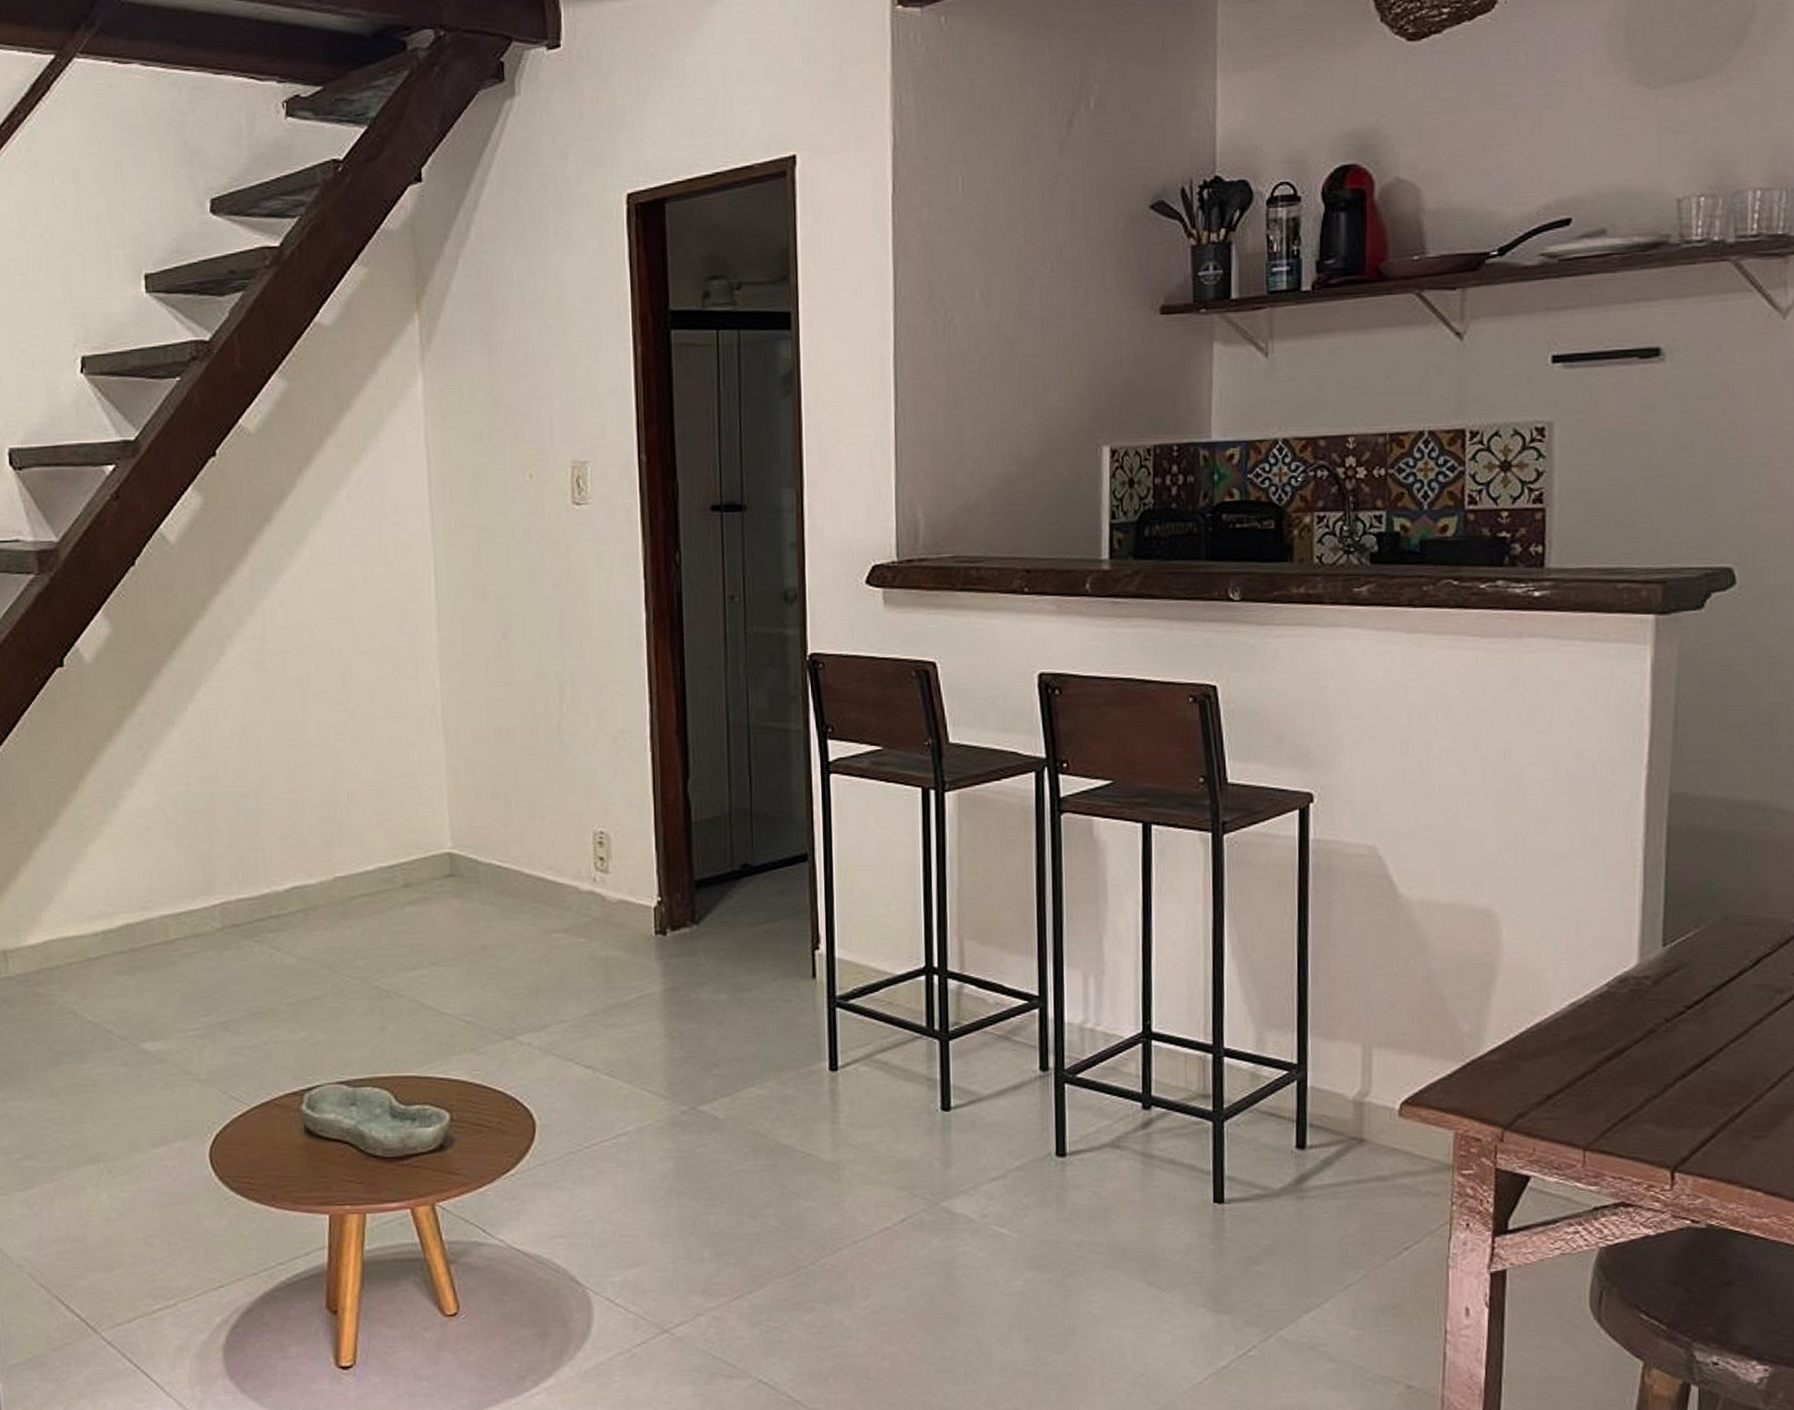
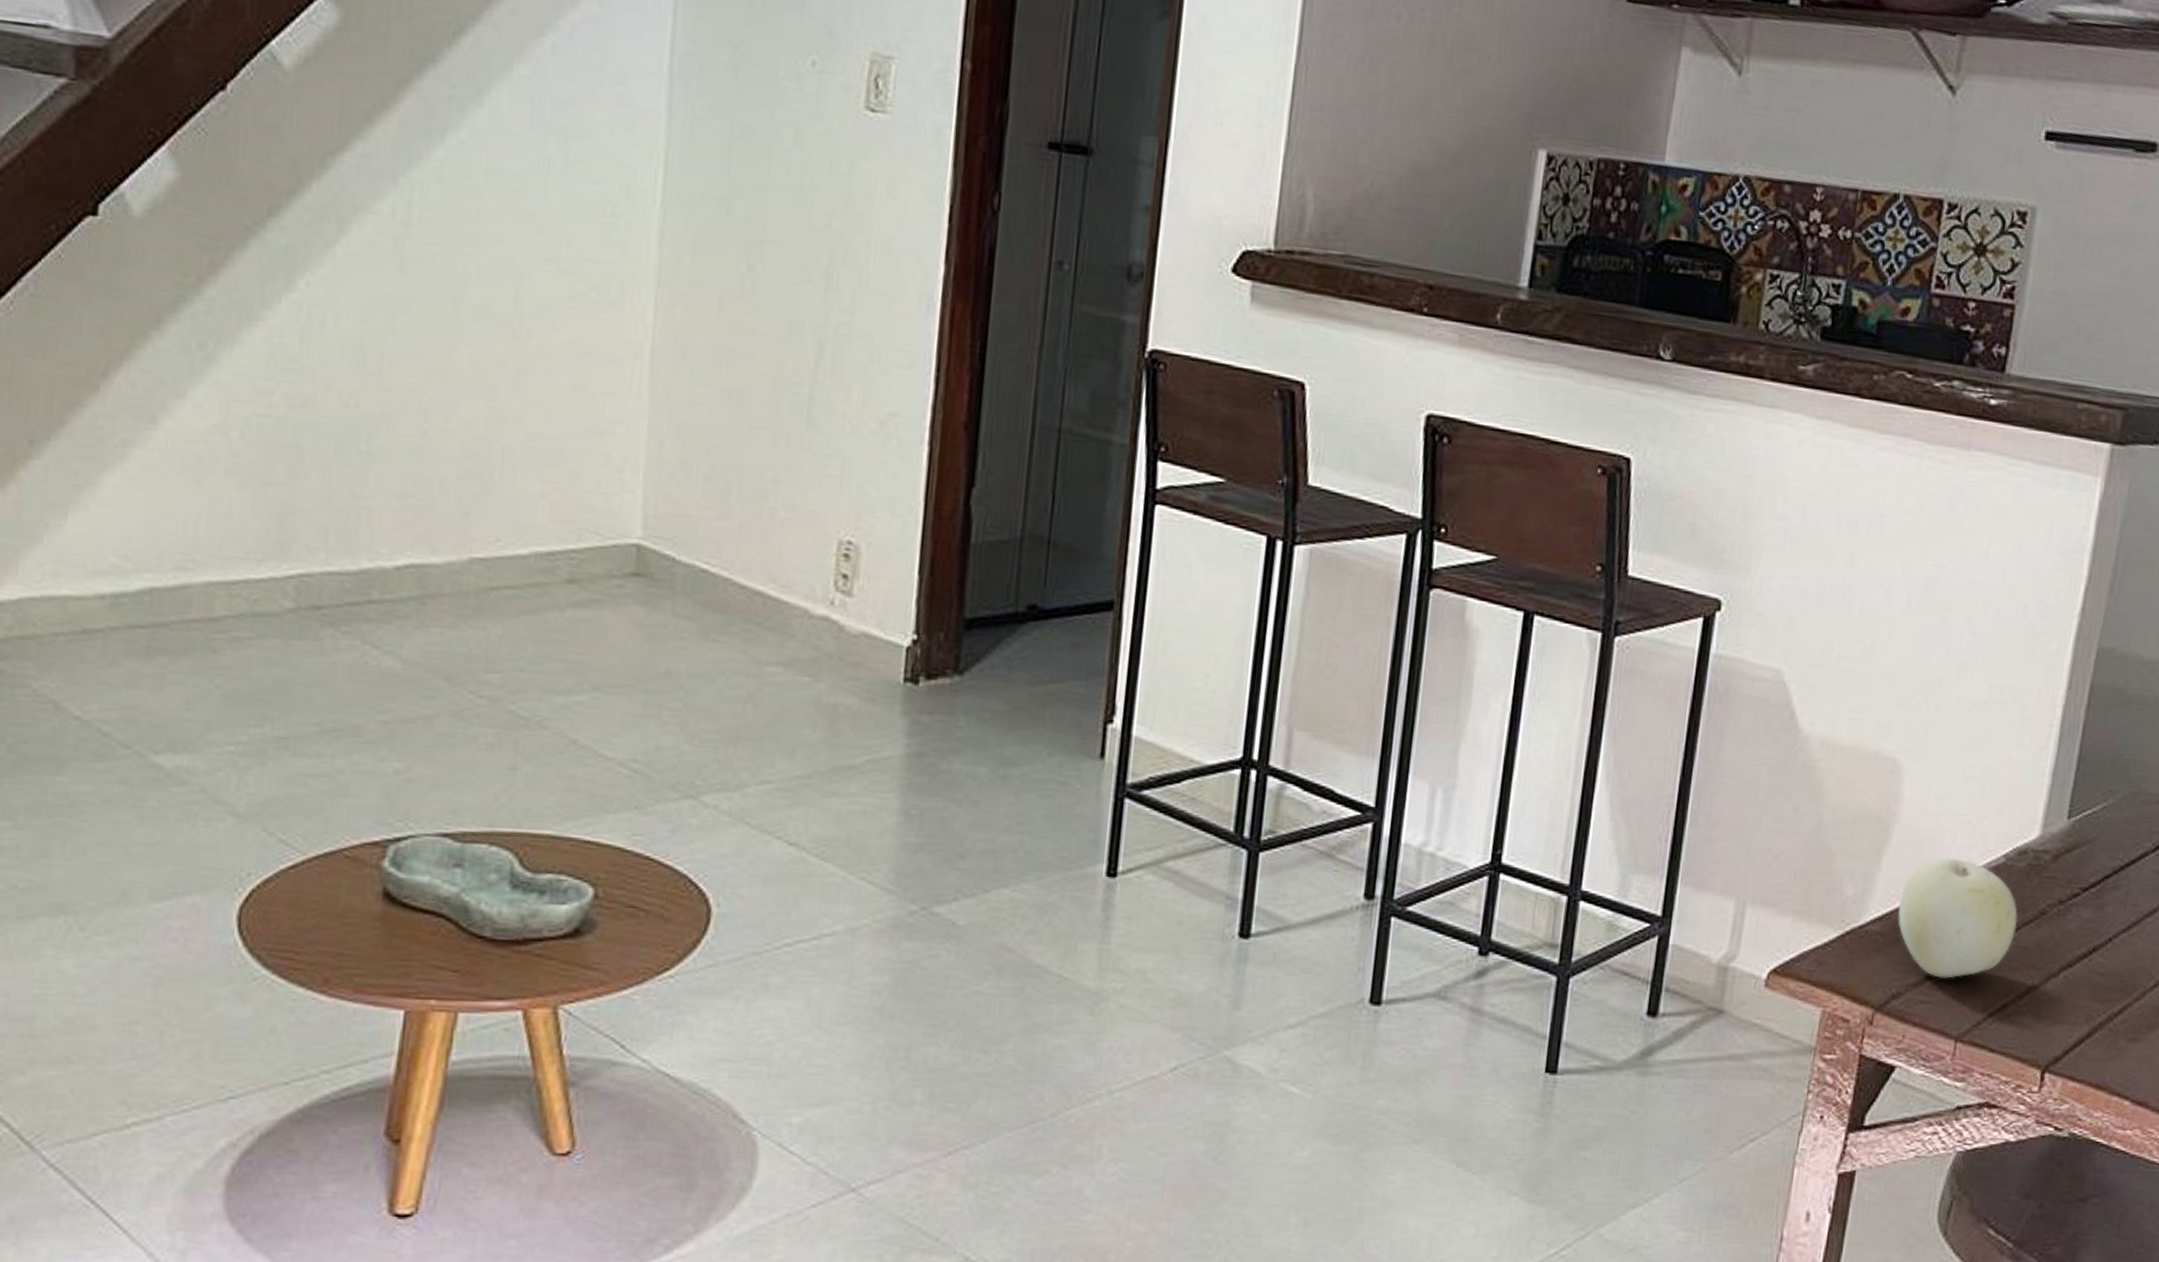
fruit: none [1513,991,1628,1097] -> present [1898,857,2018,979]

